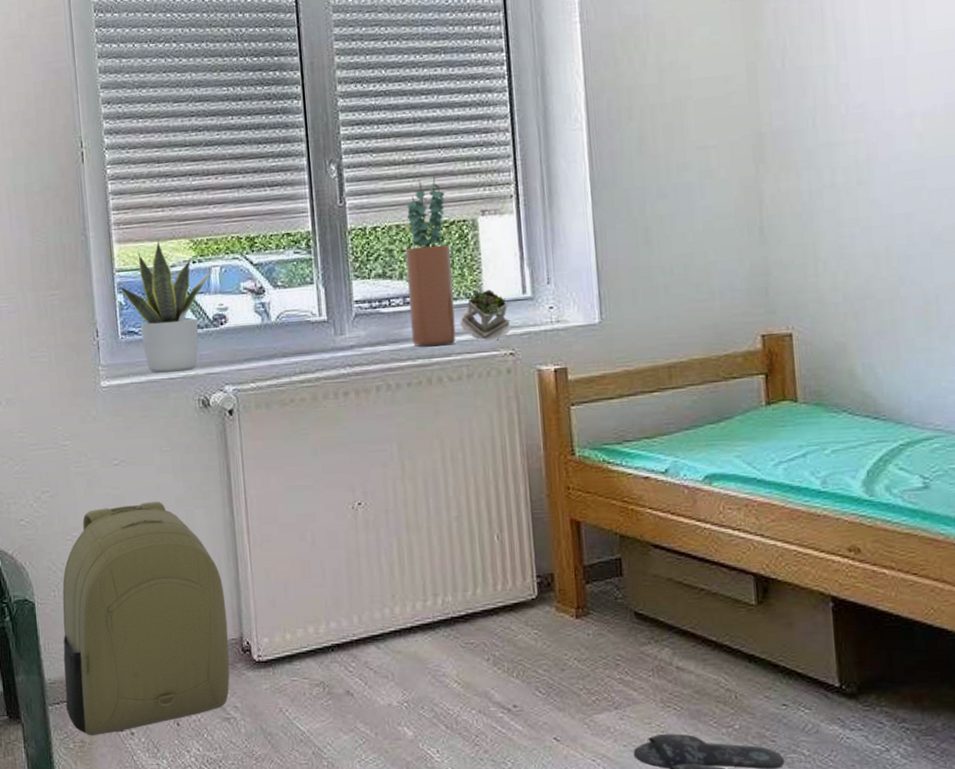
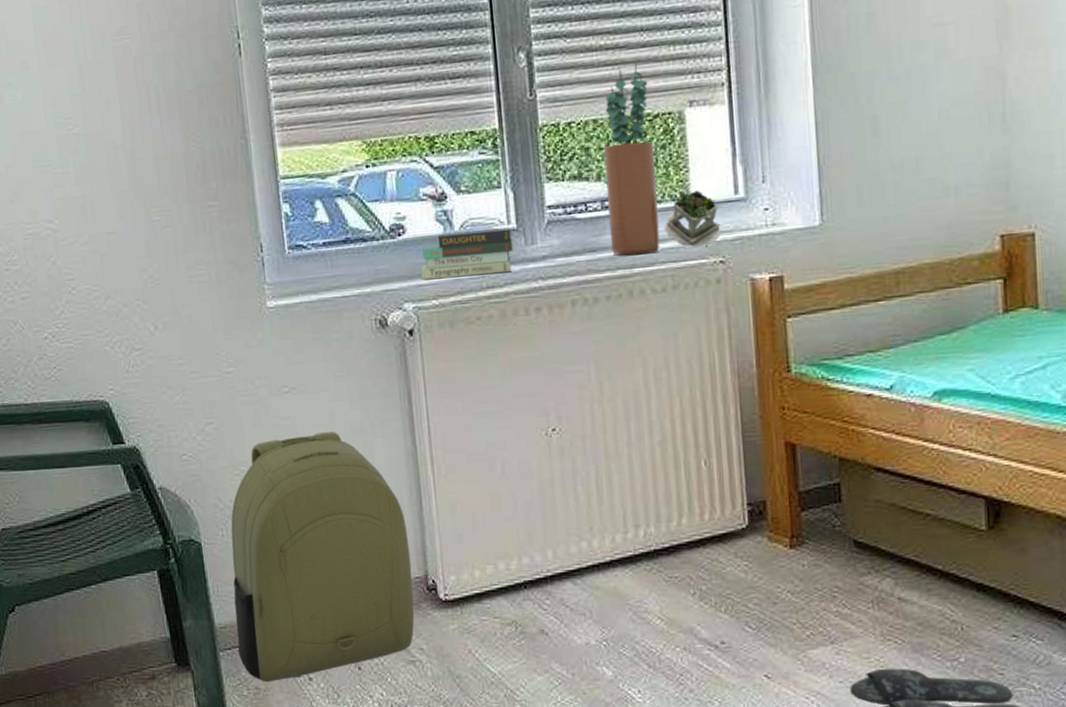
potted plant: present [118,240,216,374] -> none [283,142,392,292]
books: none [240,319,326,364] -> present [421,227,515,279]

